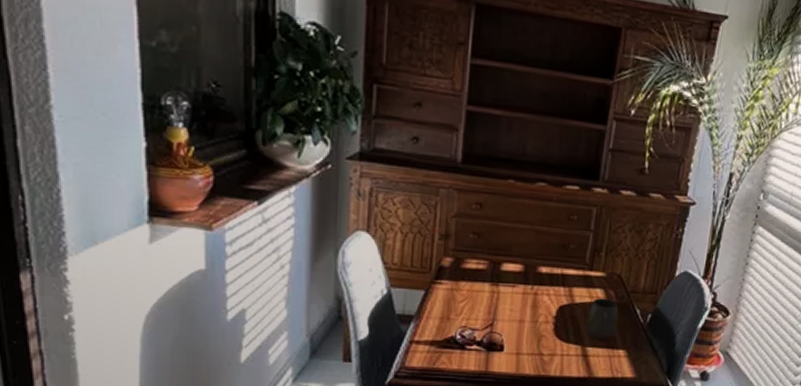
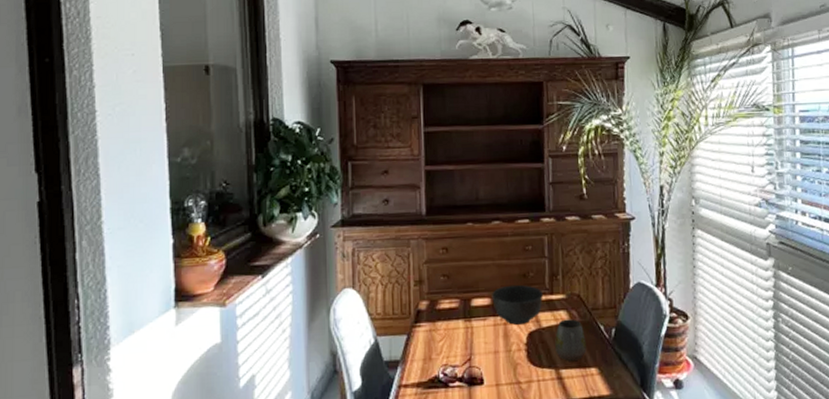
bowl: none [524,254,583,297] -> present [492,284,544,325]

